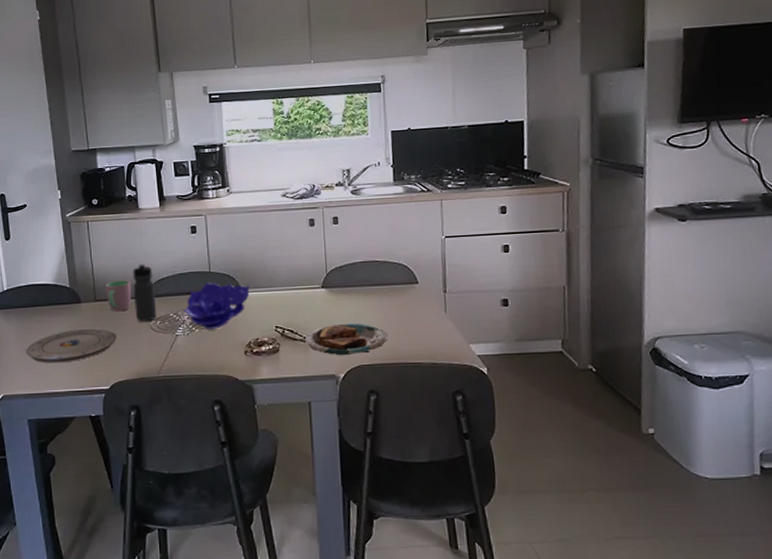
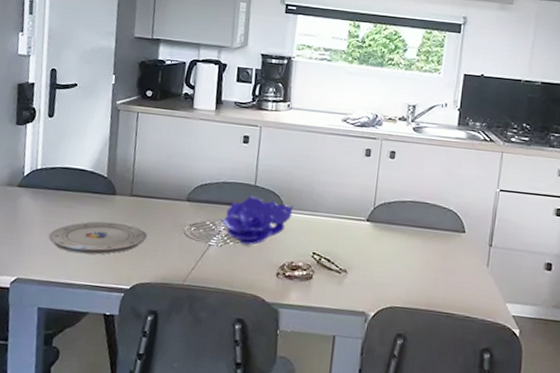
cup: present [105,280,131,312] -> none [143,178,172,211]
water bottle: present [133,263,157,322] -> none [170,164,196,226]
plate: present [305,323,388,356] -> none [341,260,426,295]

